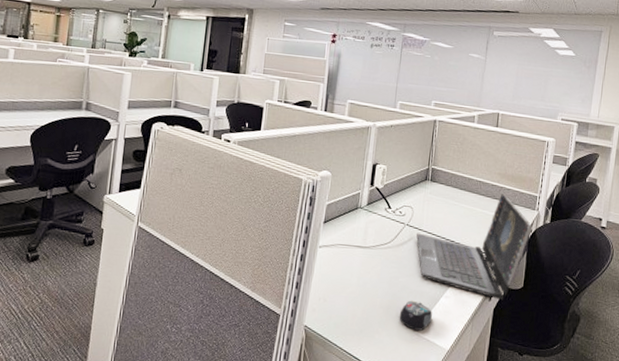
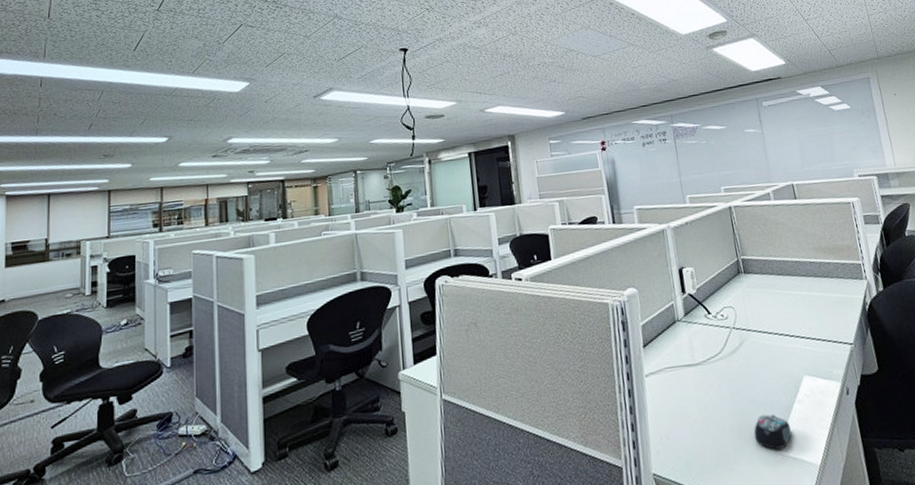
laptop: present [416,193,533,301] -> none [746,268,867,391]

